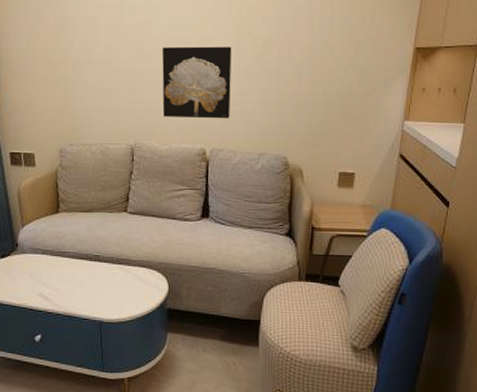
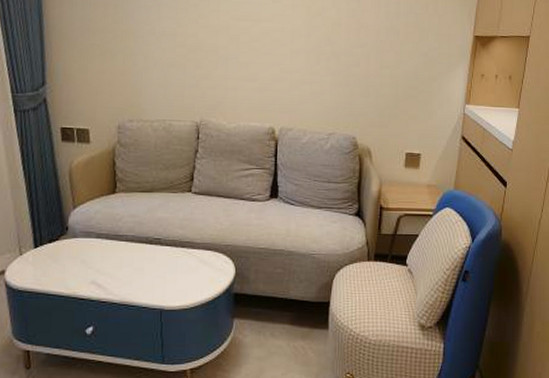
wall art: present [162,46,232,119] -> none [230,23,301,98]

